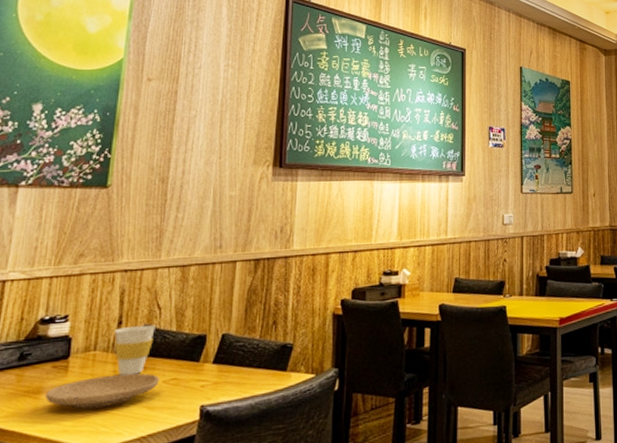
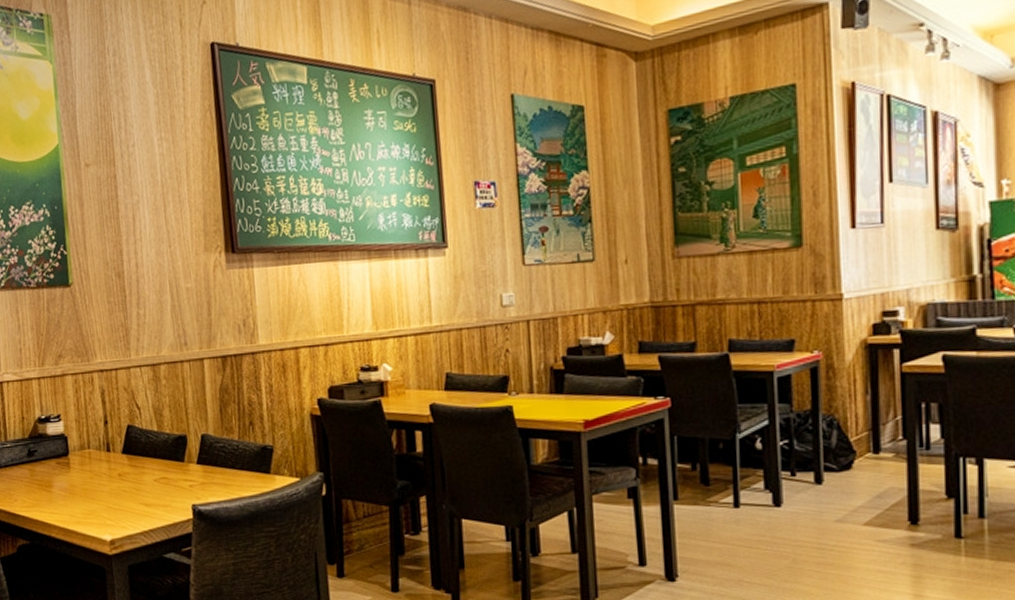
plate: present [45,373,159,410] -> none [56,471,151,504]
cup: present [114,325,156,376] -> none [102,424,139,474]

